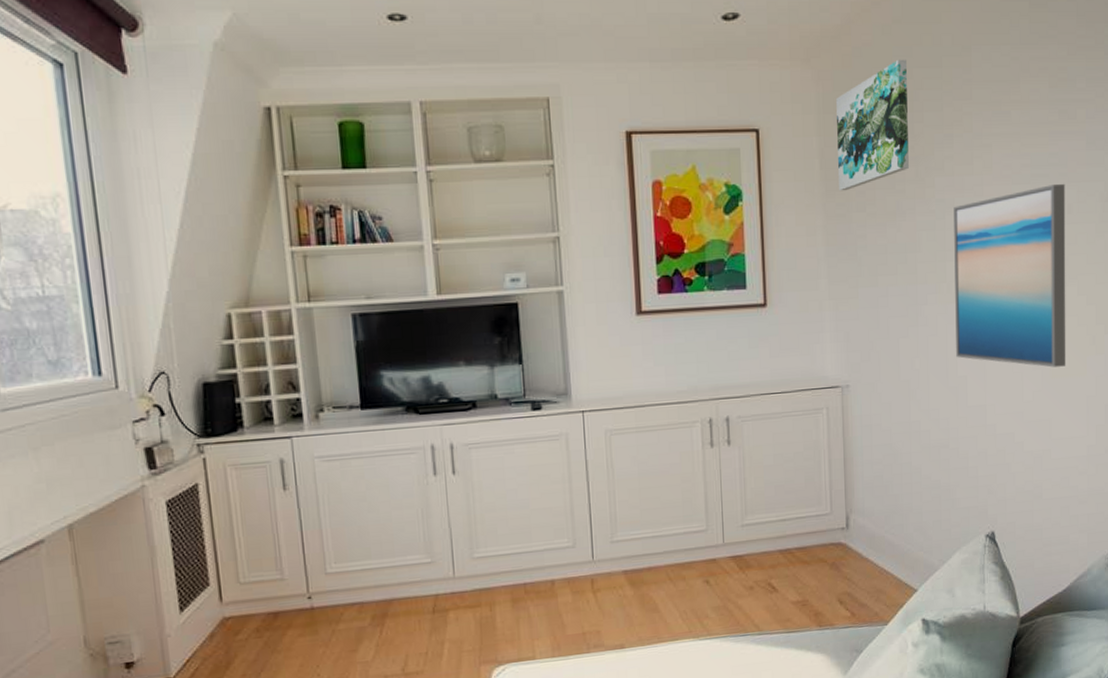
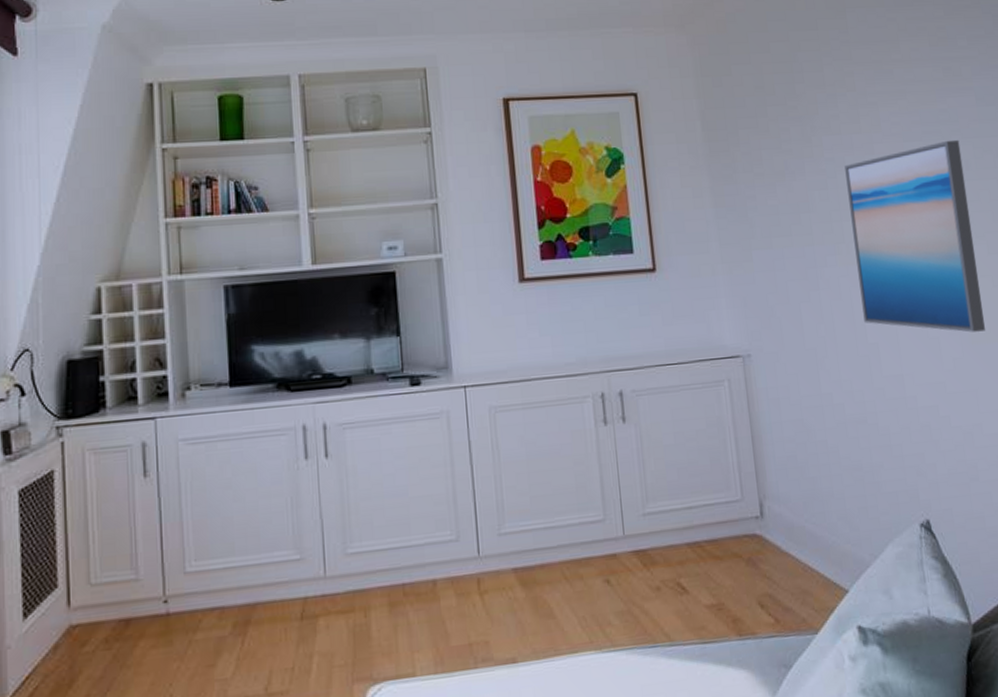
wall art: present [836,59,909,192] -> none [713,23,794,152]

